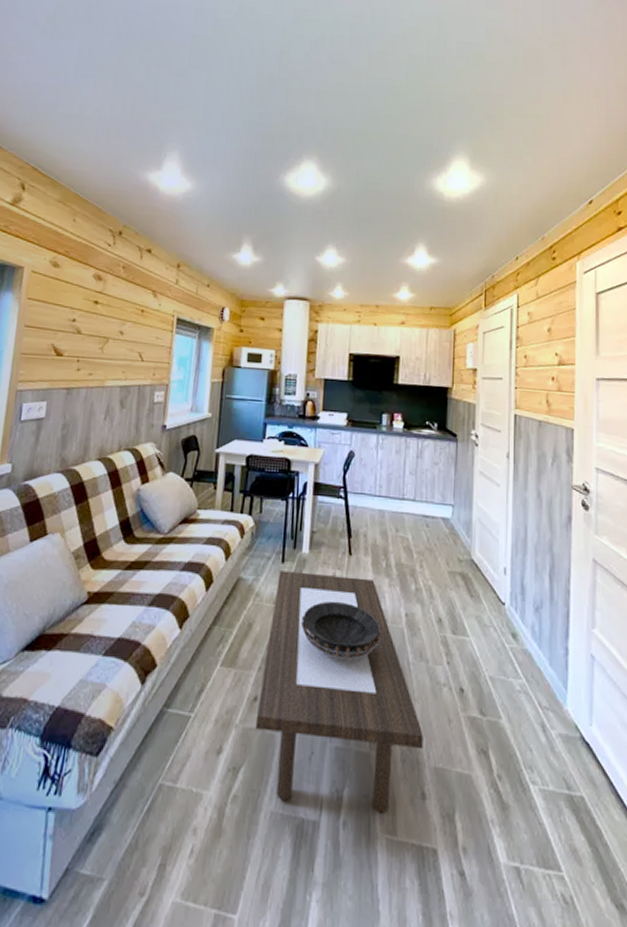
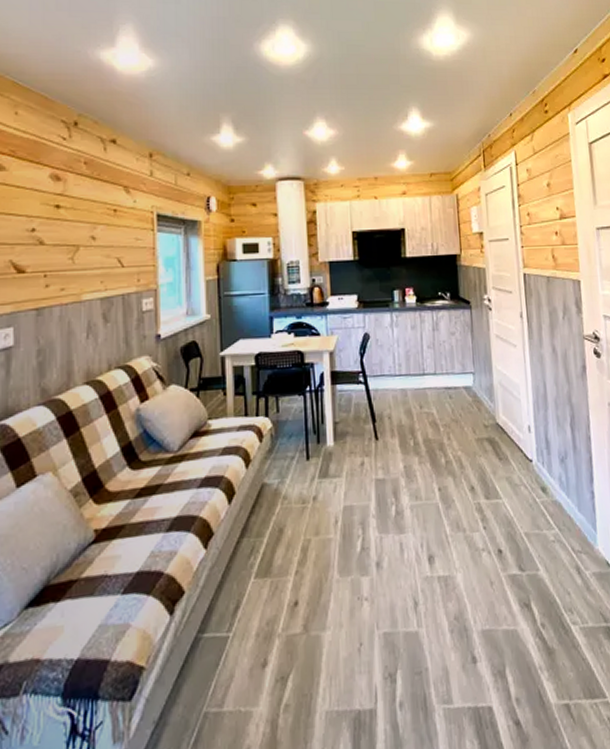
coffee table: present [255,570,424,813] -> none [298,460,469,698]
decorative bowl: present [300,601,383,660] -> none [333,488,418,547]

